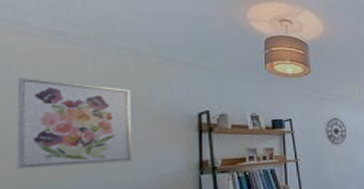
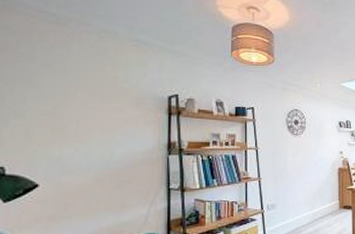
wall art: present [16,78,132,170] -> none [15,54,110,138]

